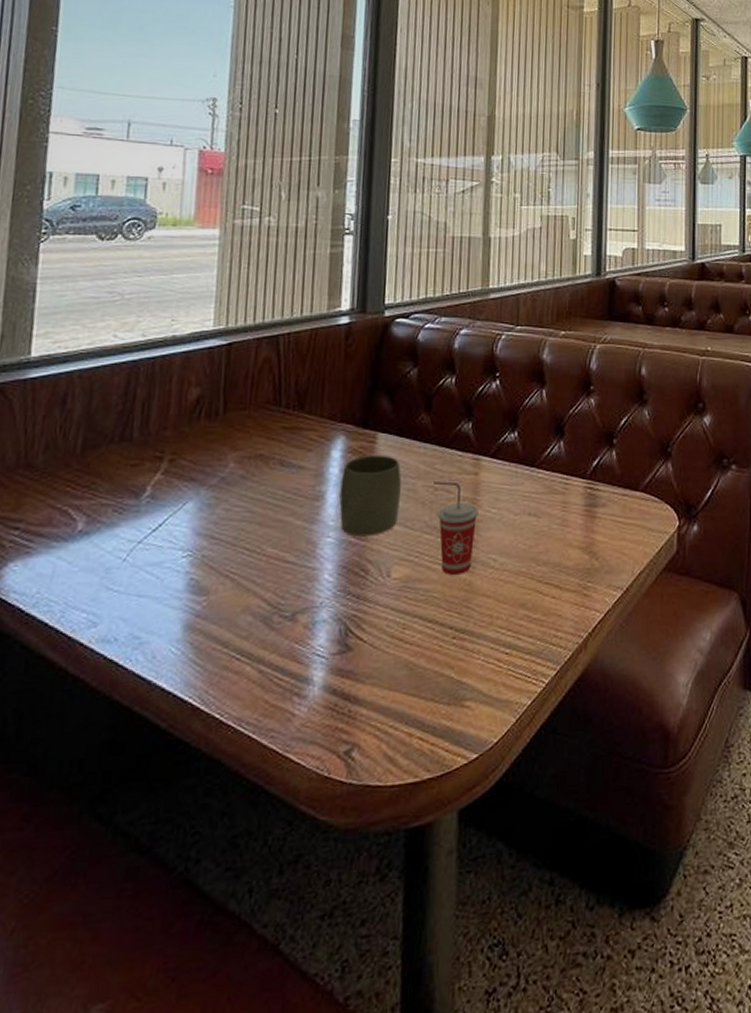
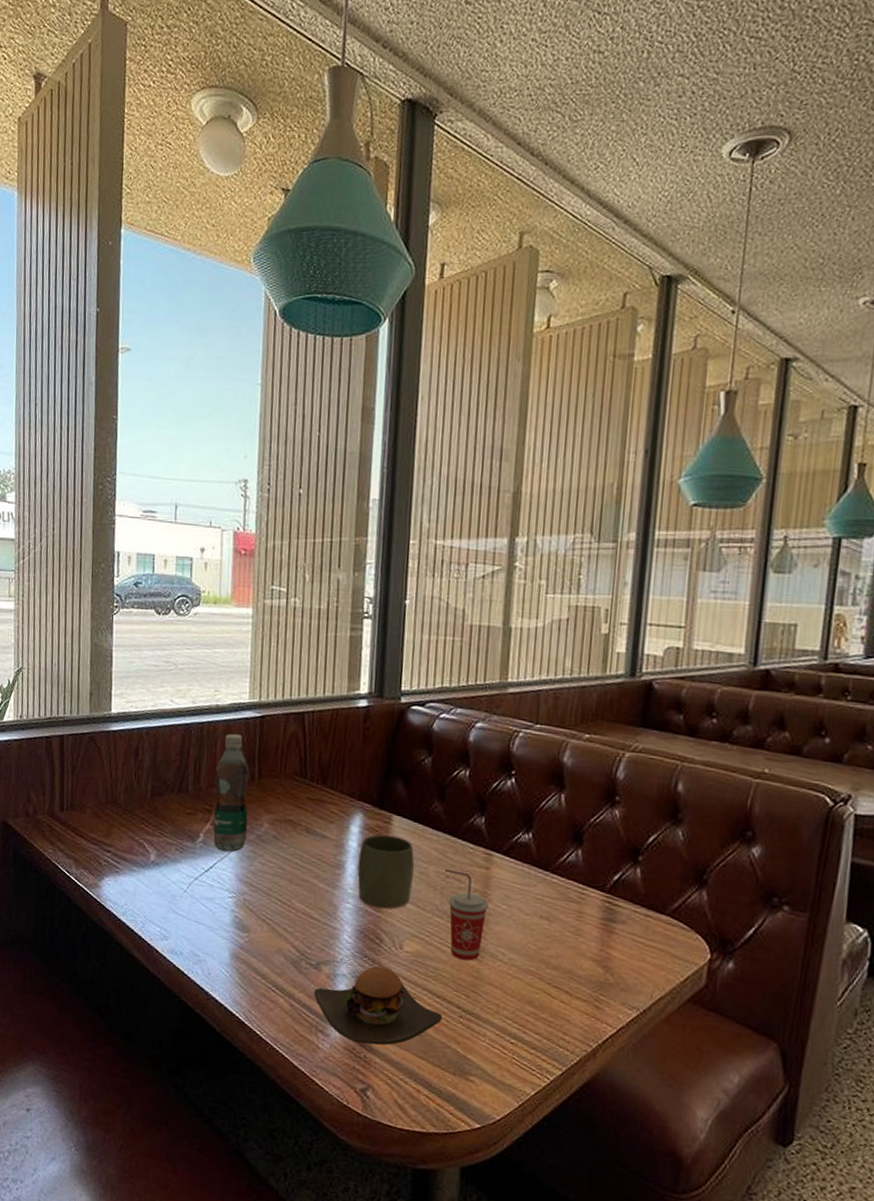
bottle: none [164,367,213,504] -> present [213,734,250,853]
burger: none [287,601,435,698] -> present [313,966,443,1046]

